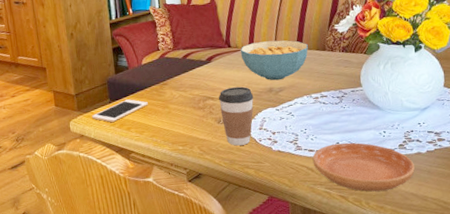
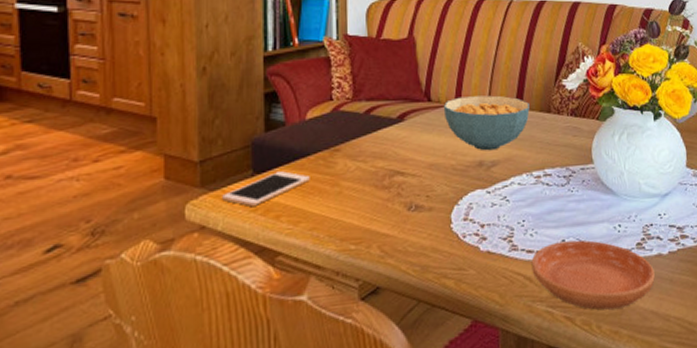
coffee cup: present [218,86,254,146] -> none [410,157,458,244]

